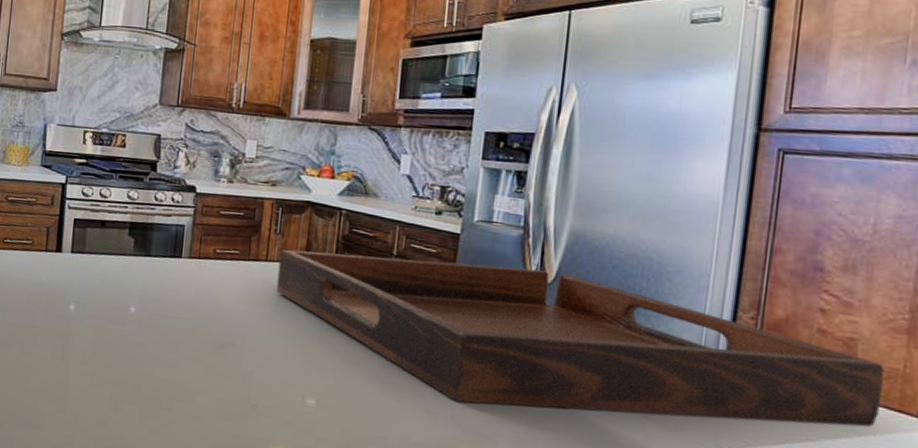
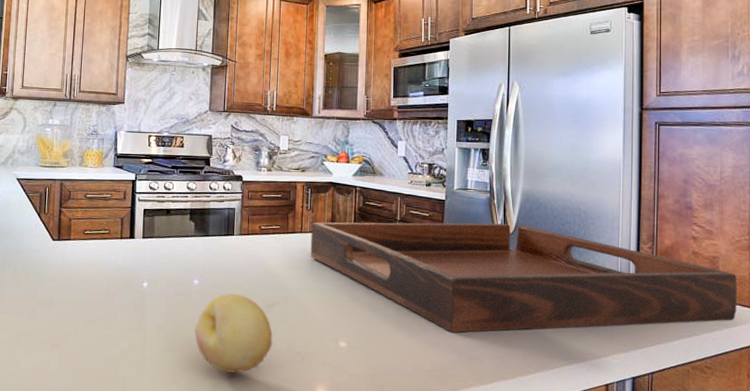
fruit: none [128,327,223,422] -> present [194,293,273,374]

